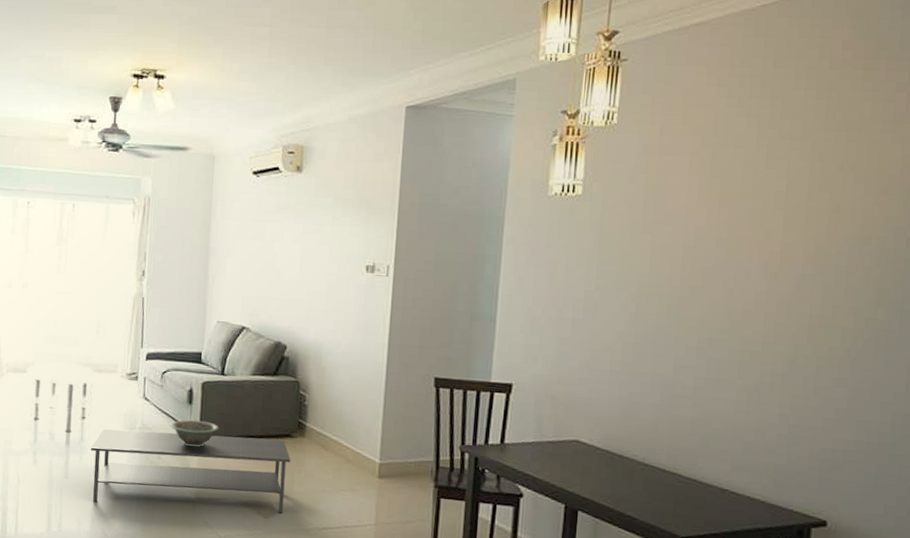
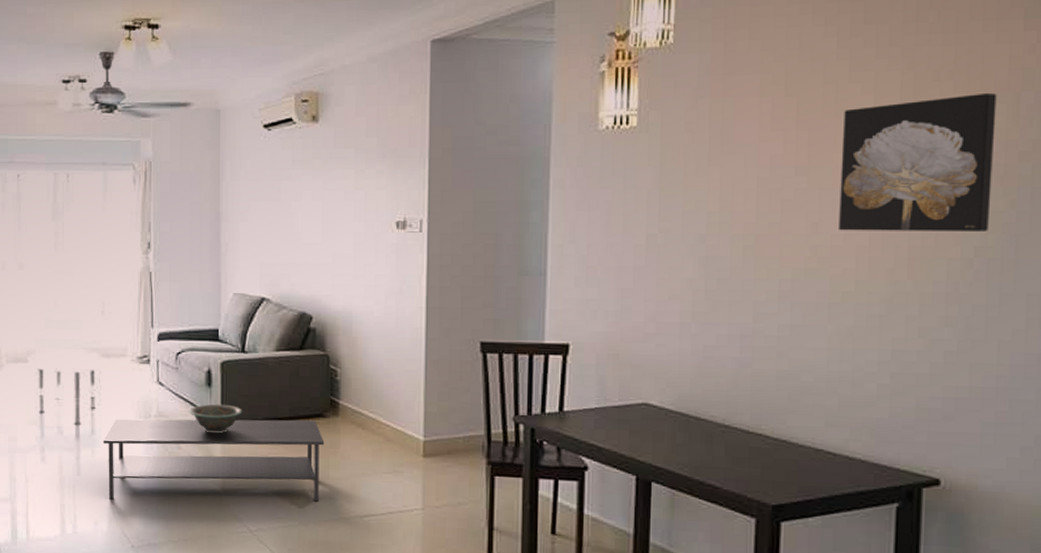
wall art: none [751,185,890,307] -> present [839,92,997,233]

